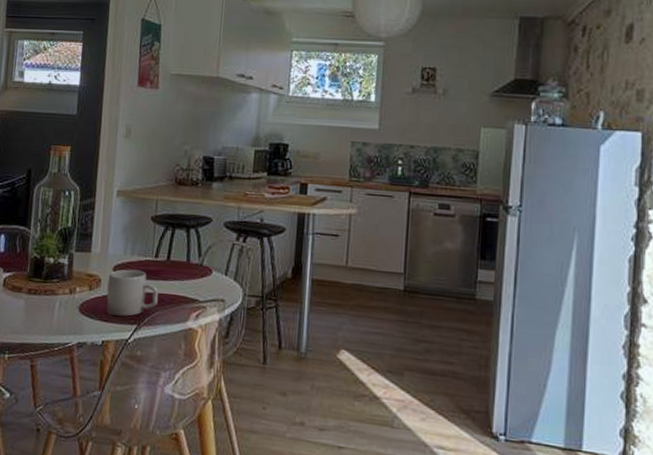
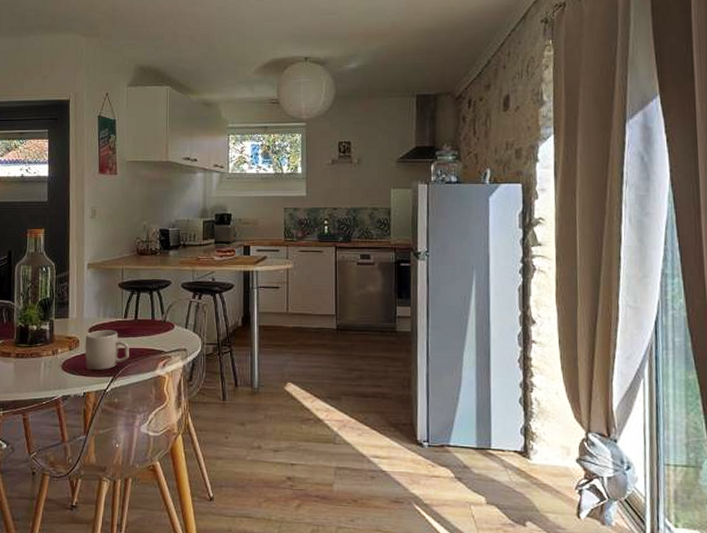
toaster: none [265,155,294,179] -> present [213,224,237,244]

